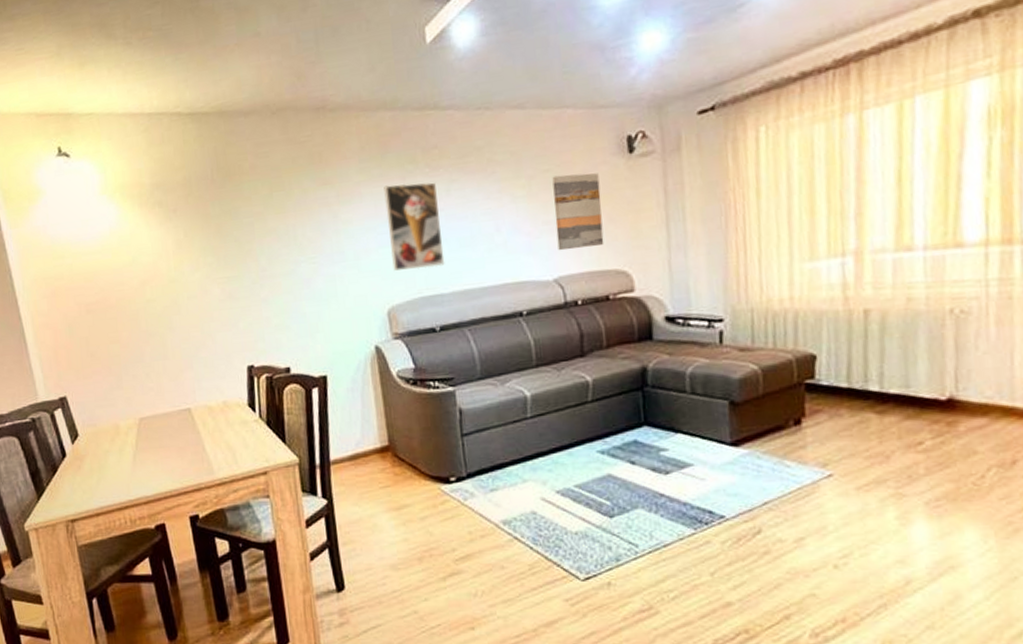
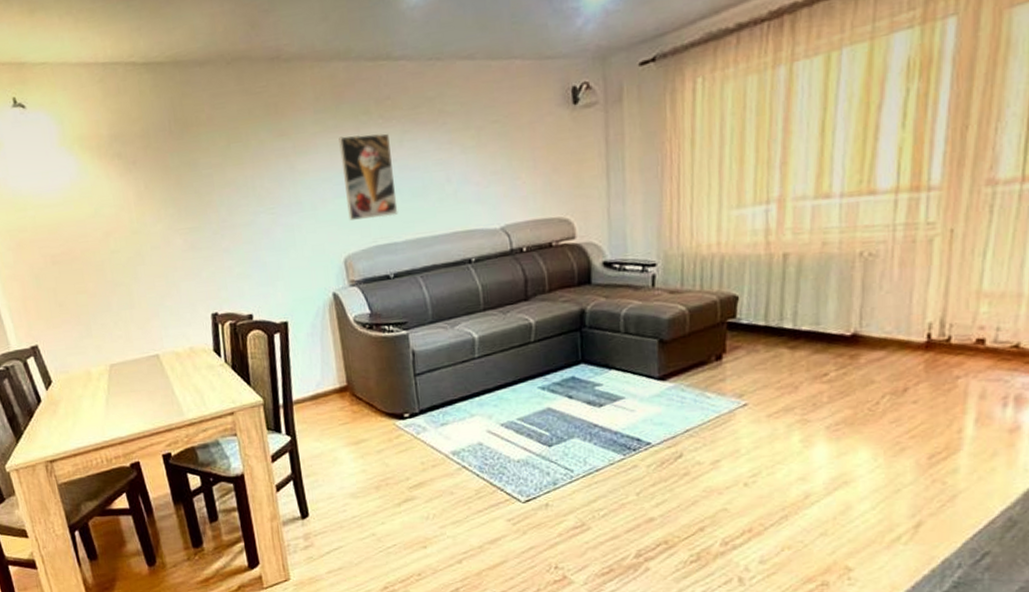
wall art: present [552,173,604,251] -> none [500,124,549,200]

